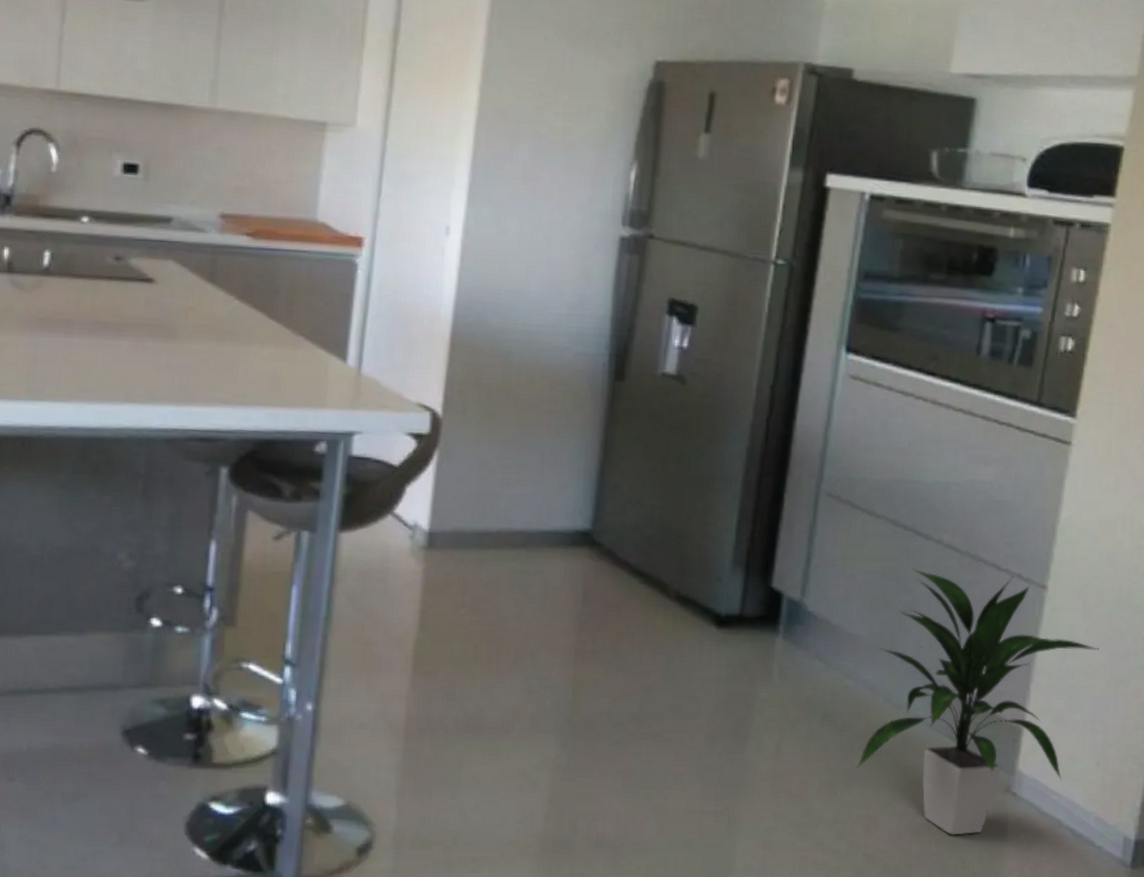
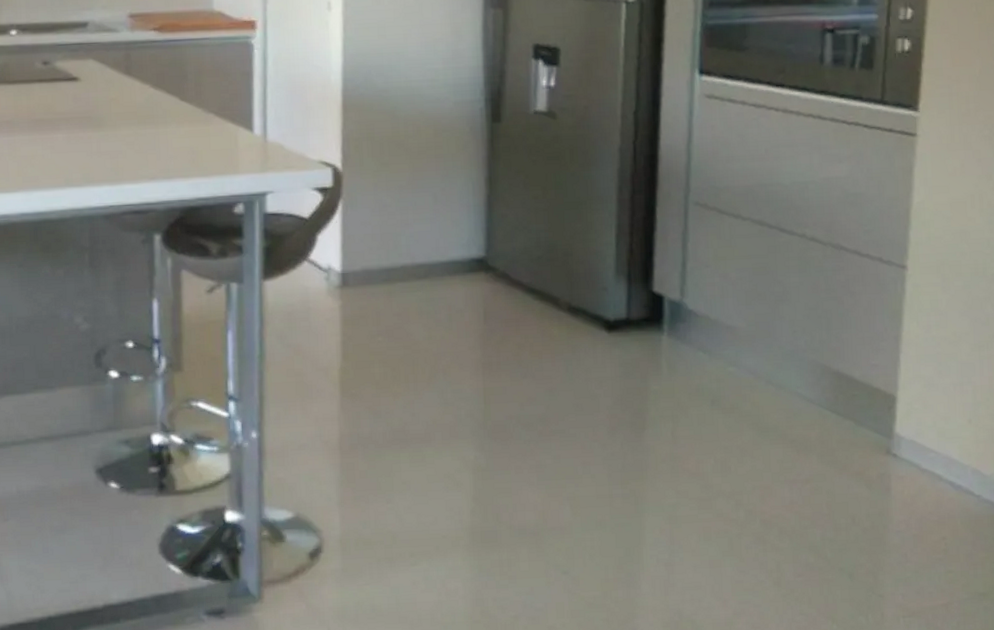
indoor plant: present [856,568,1099,836] -> none [747,260,961,497]

